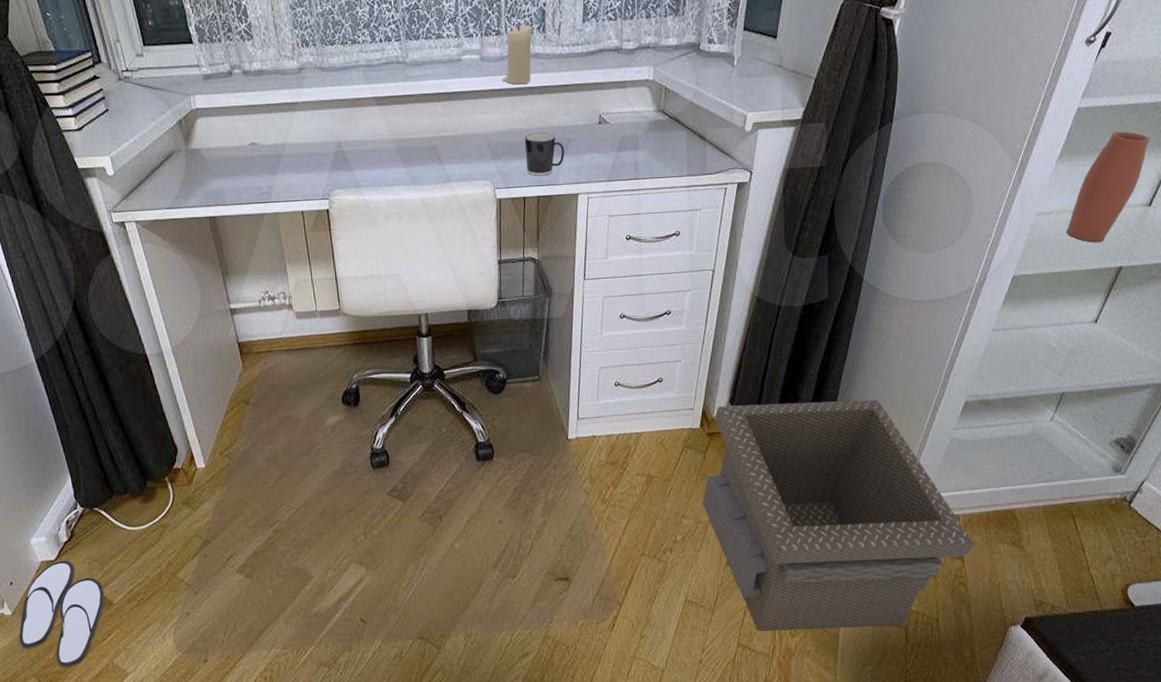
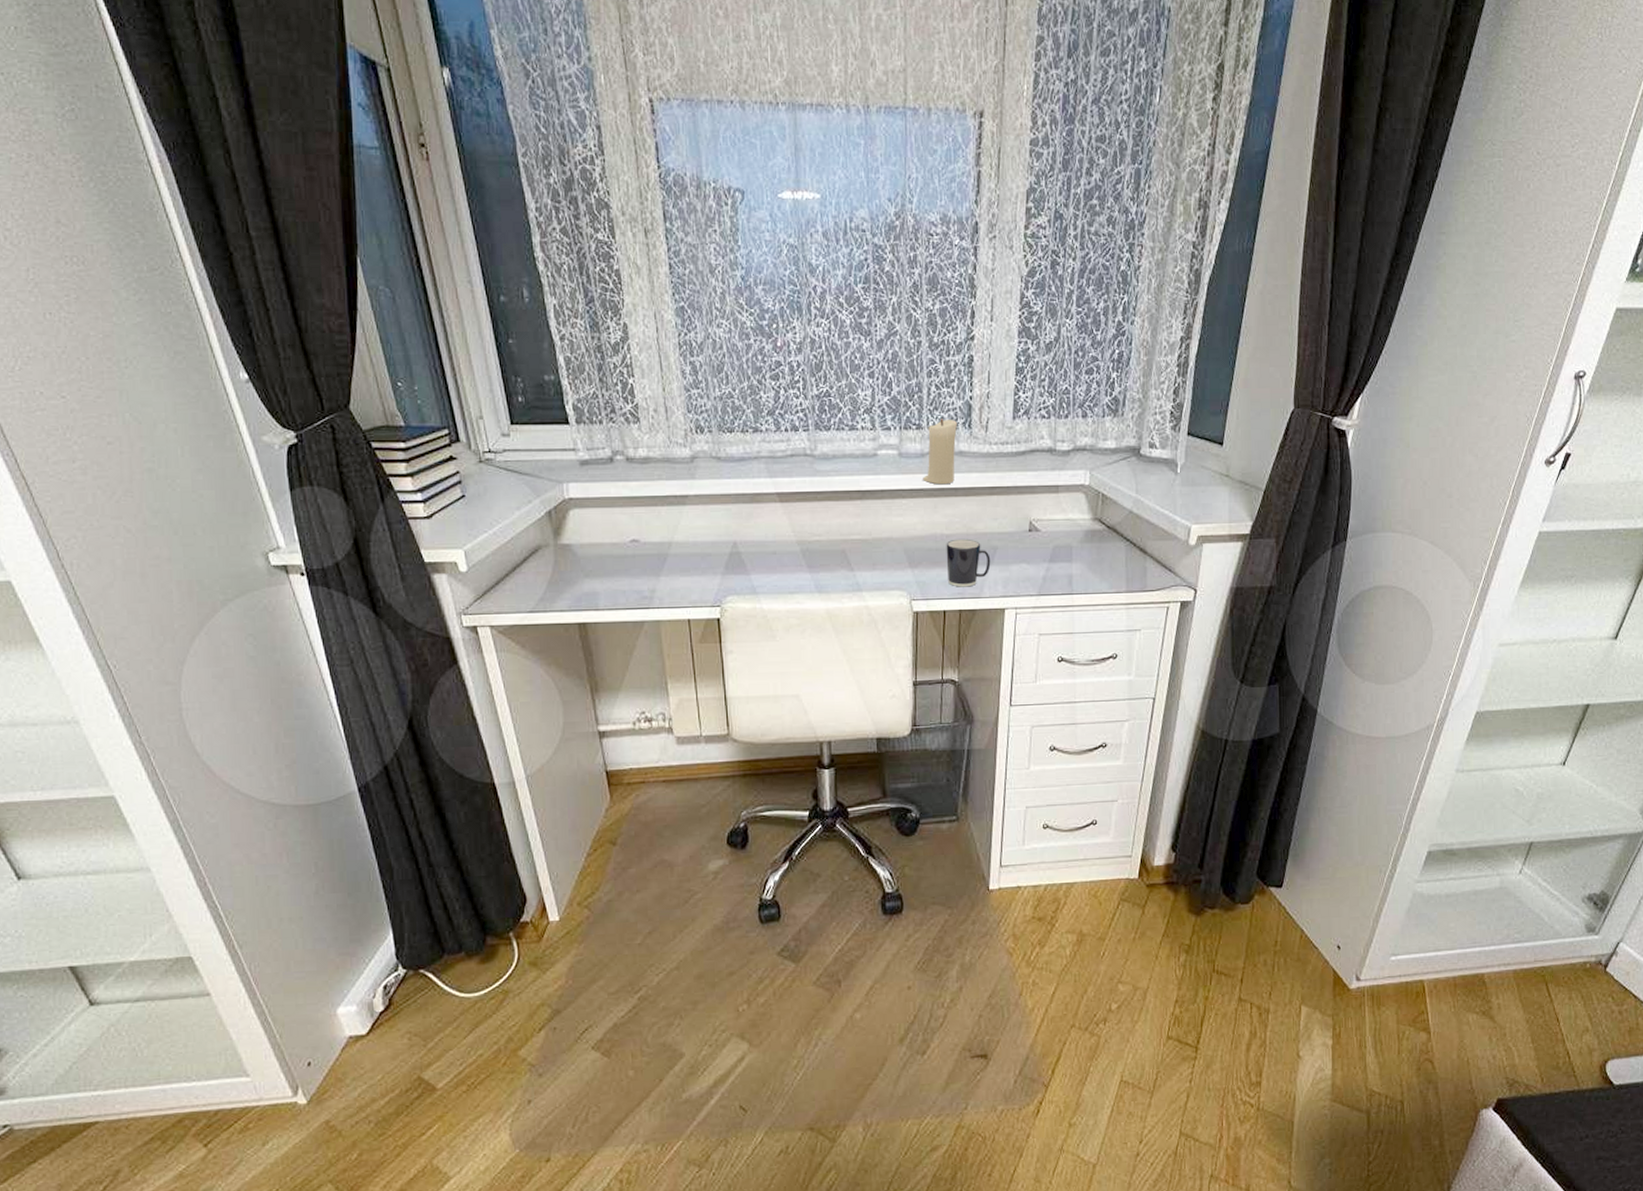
slippers: present [19,560,105,668] -> none [314,1034,426,1171]
storage basket: present [702,399,975,631] -> none [1141,847,1441,1117]
vase: present [1066,131,1150,242] -> none [1531,558,1614,677]

